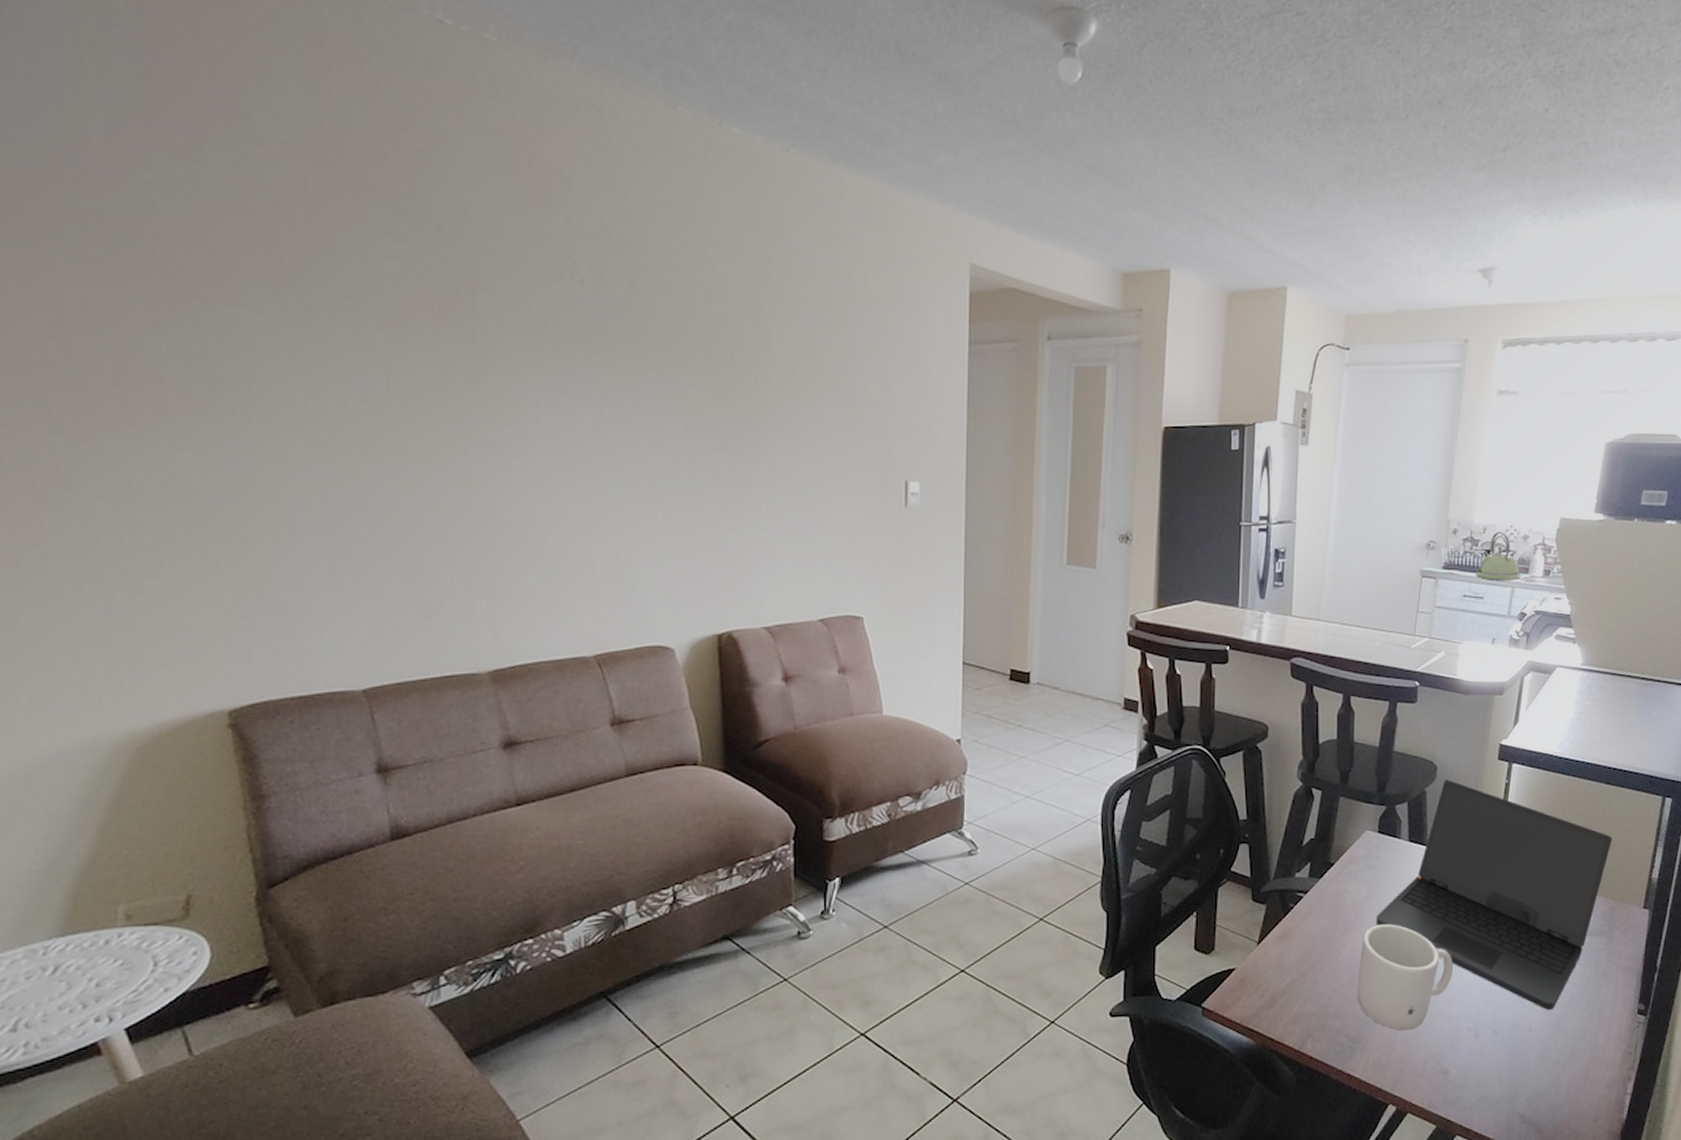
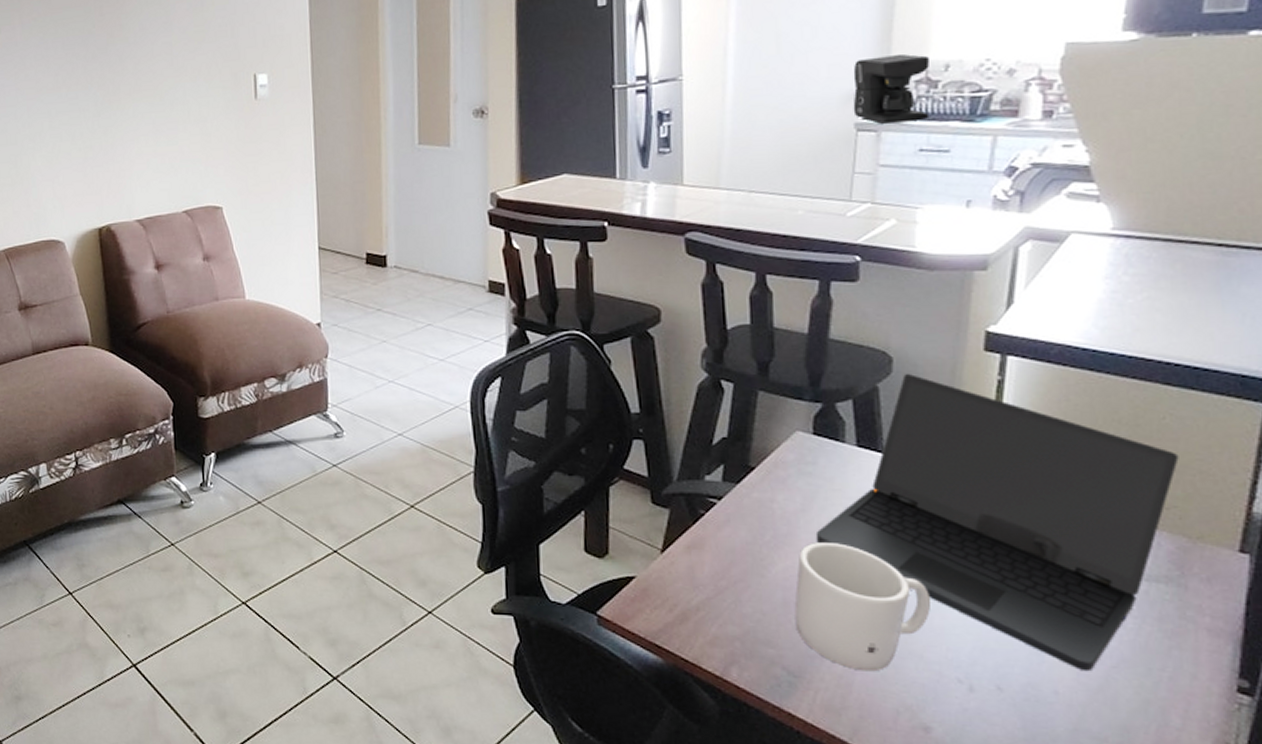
coffee maker: none [1420,515,1473,572] -> present [853,53,930,124]
kettle: present [1476,532,1521,580] -> none [937,68,1007,129]

